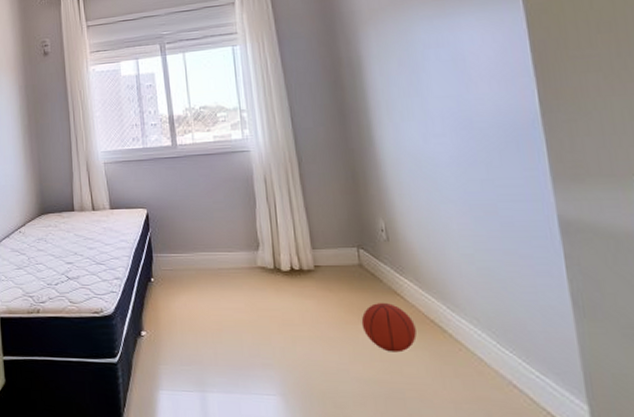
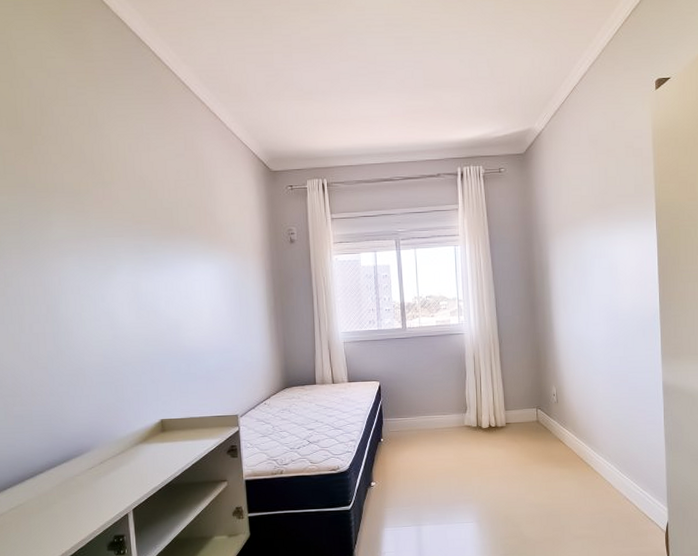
basketball: present [361,303,417,353] -> none [535,448,571,483]

